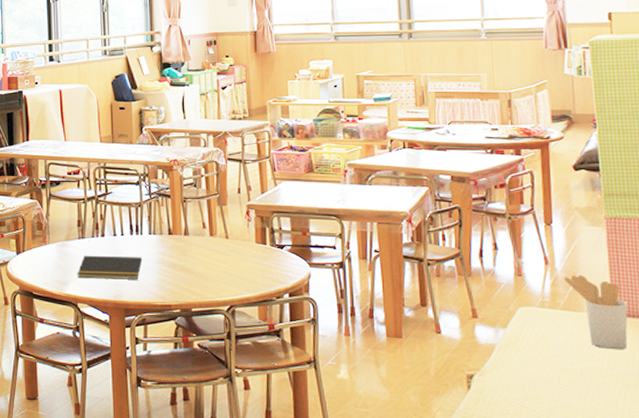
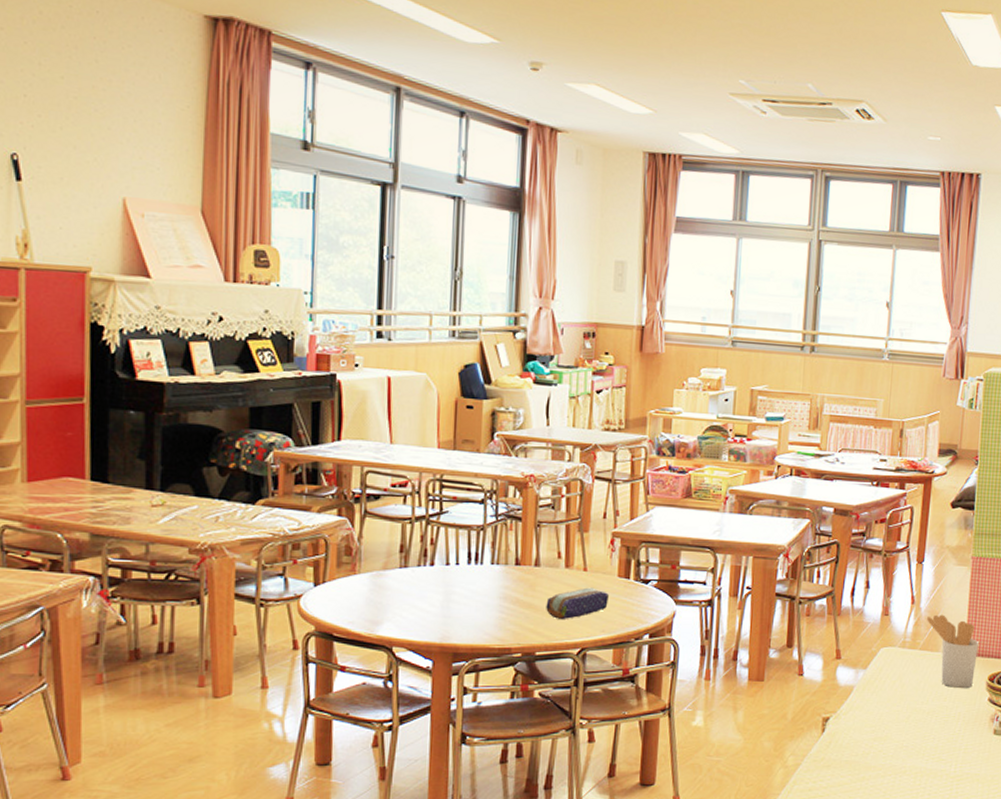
notepad: present [77,255,143,280] -> none [394,588,481,618]
pencil case: none [197,252,250,281] -> present [546,587,609,620]

